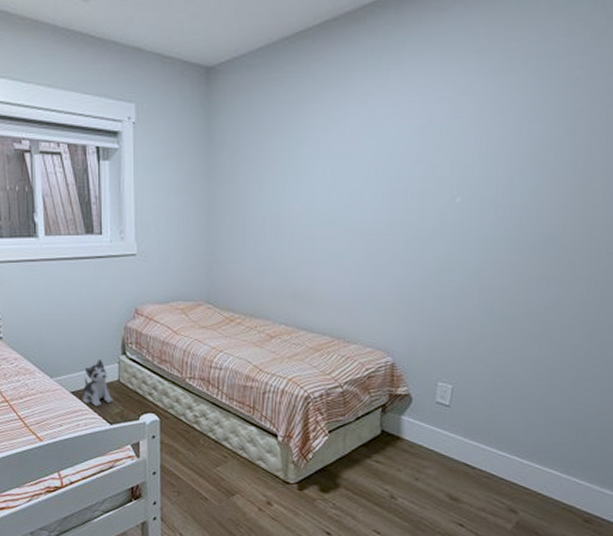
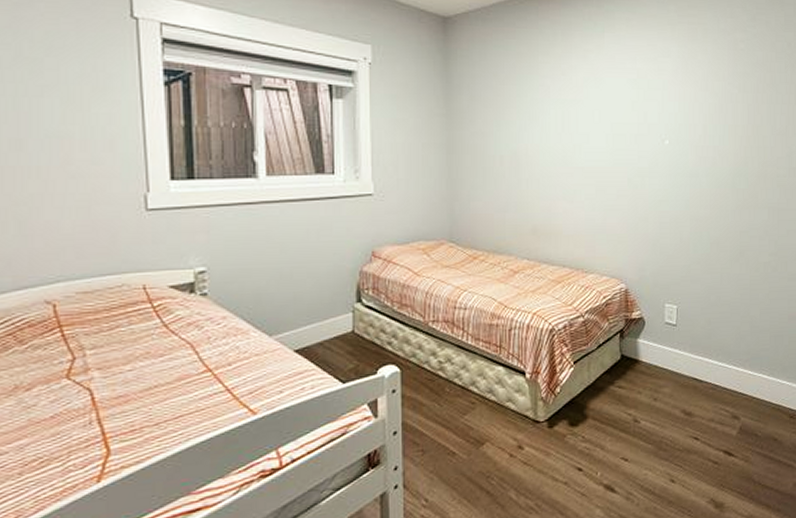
plush toy: present [82,358,113,407] -> none [309,309,347,365]

